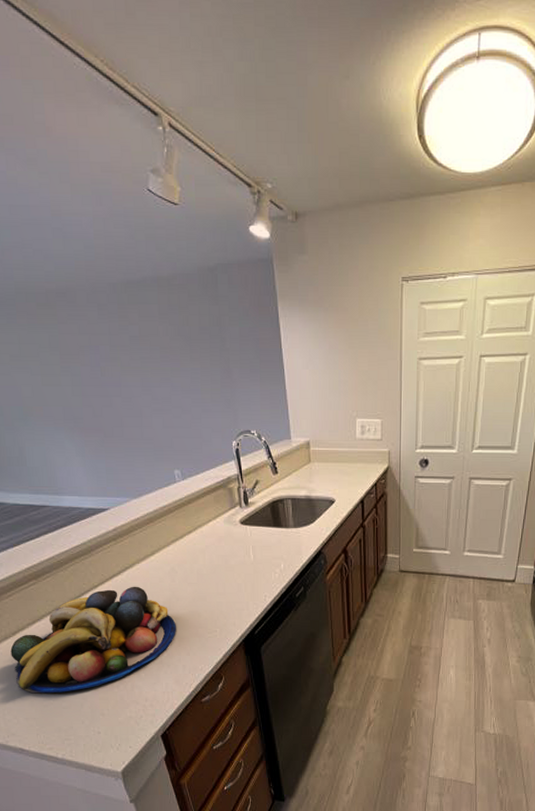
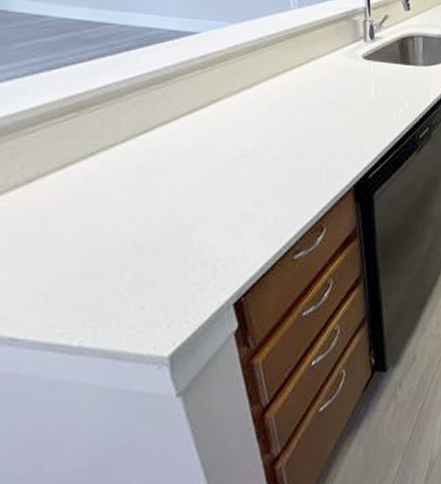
fruit bowl: present [10,586,176,694] -> none [19,122,271,260]

